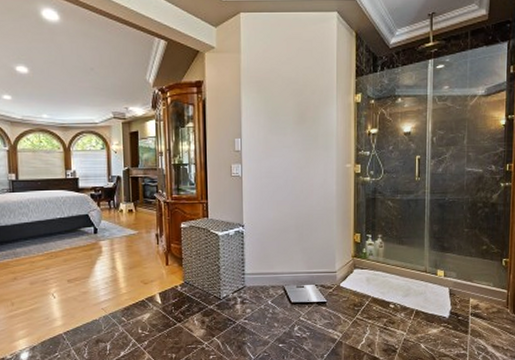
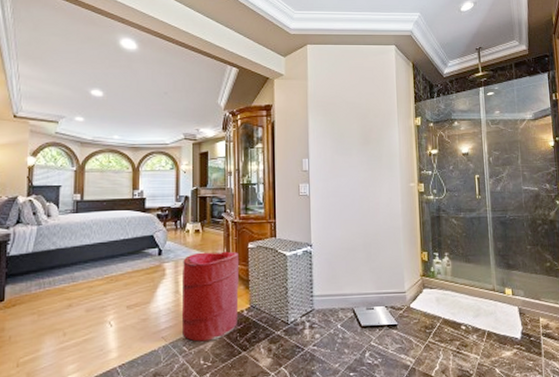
laundry hamper: none [118,230,173,313] -> present [181,251,240,342]

